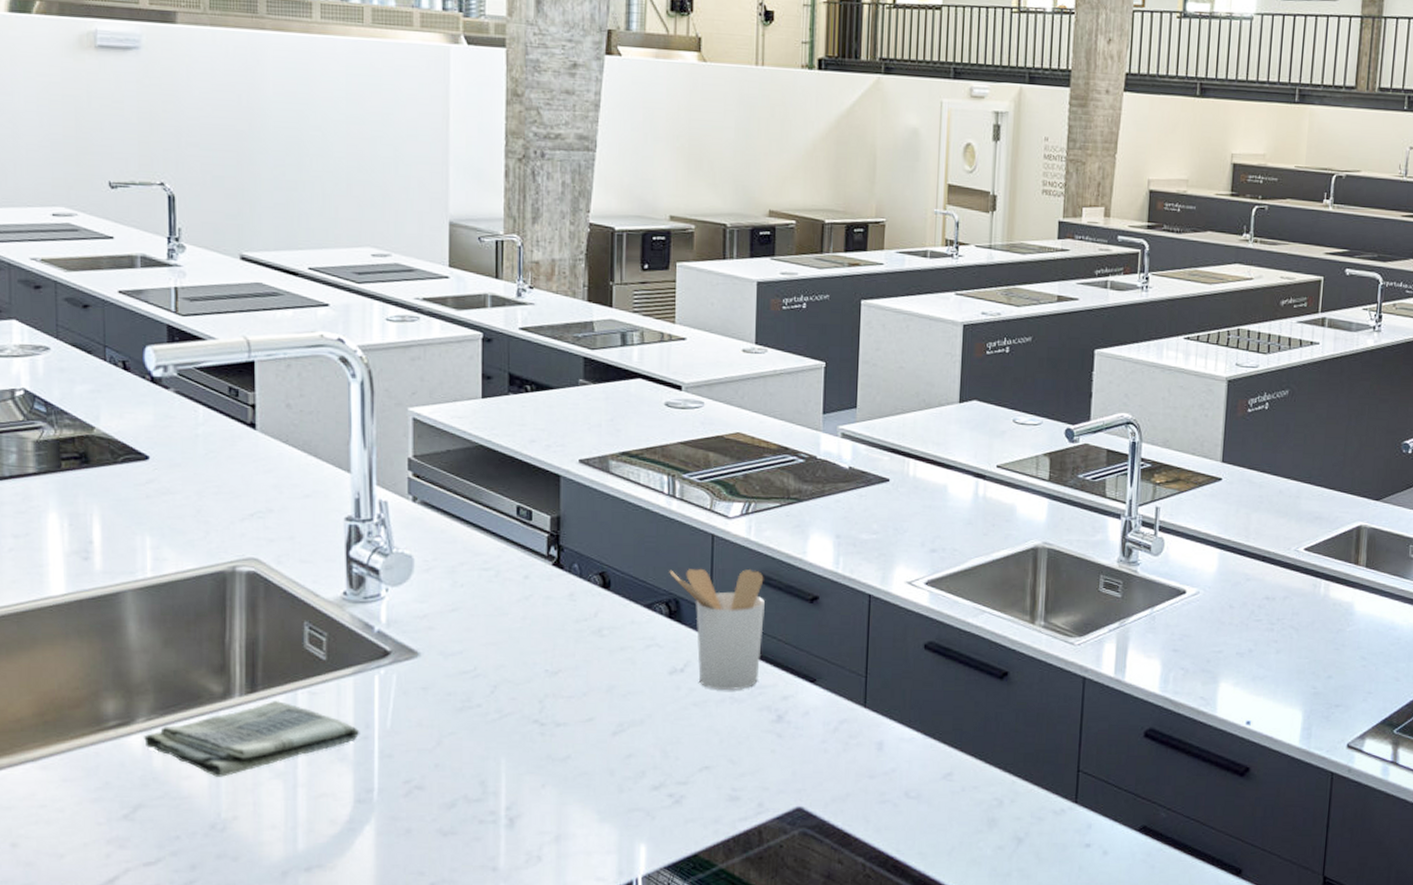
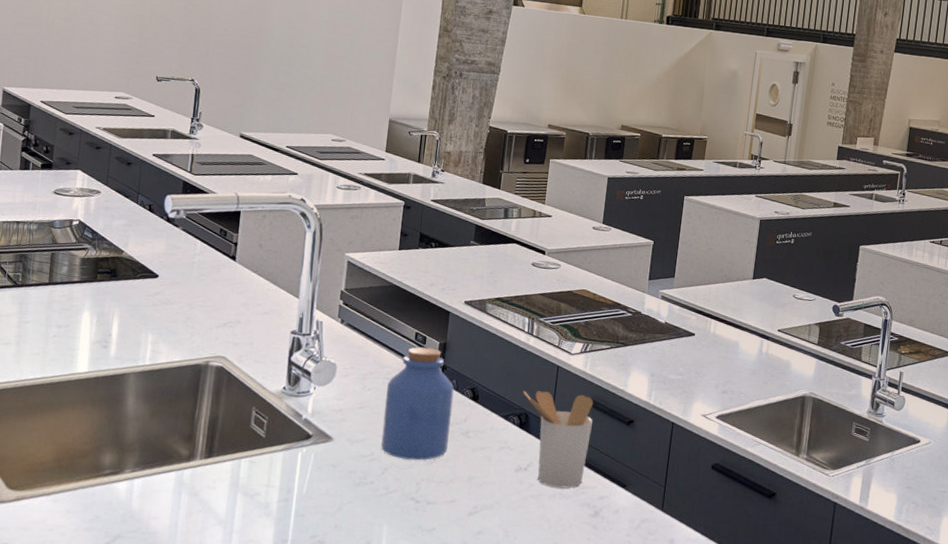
dish towel: present [143,701,360,777] -> none [127,465,283,520]
jar: none [484,524,578,673] -> present [381,347,454,460]

